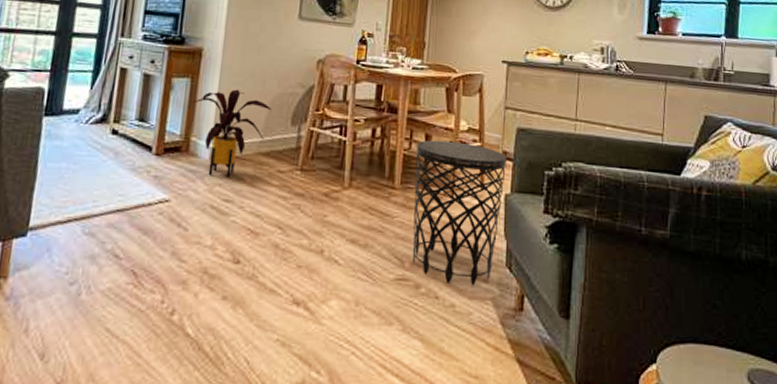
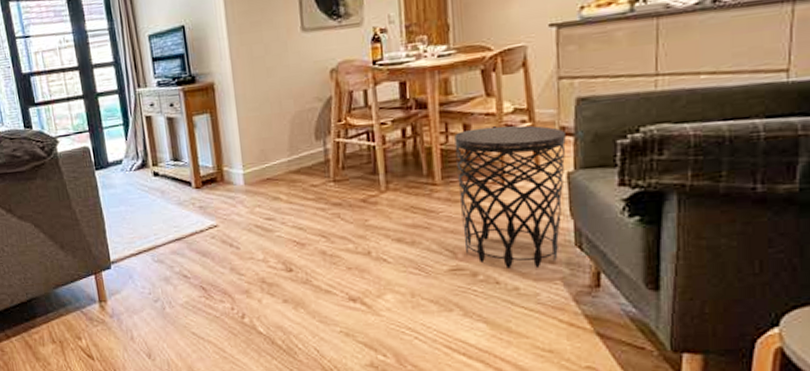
house plant: present [192,89,272,178] -> none [216,115,293,200]

